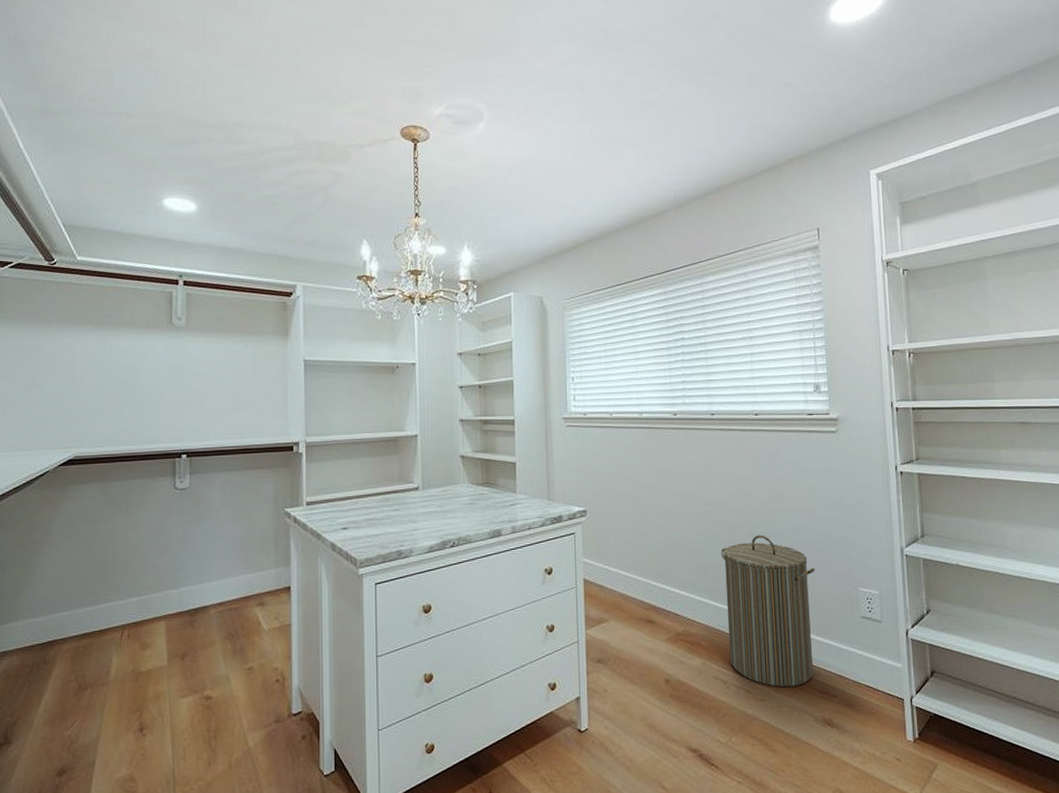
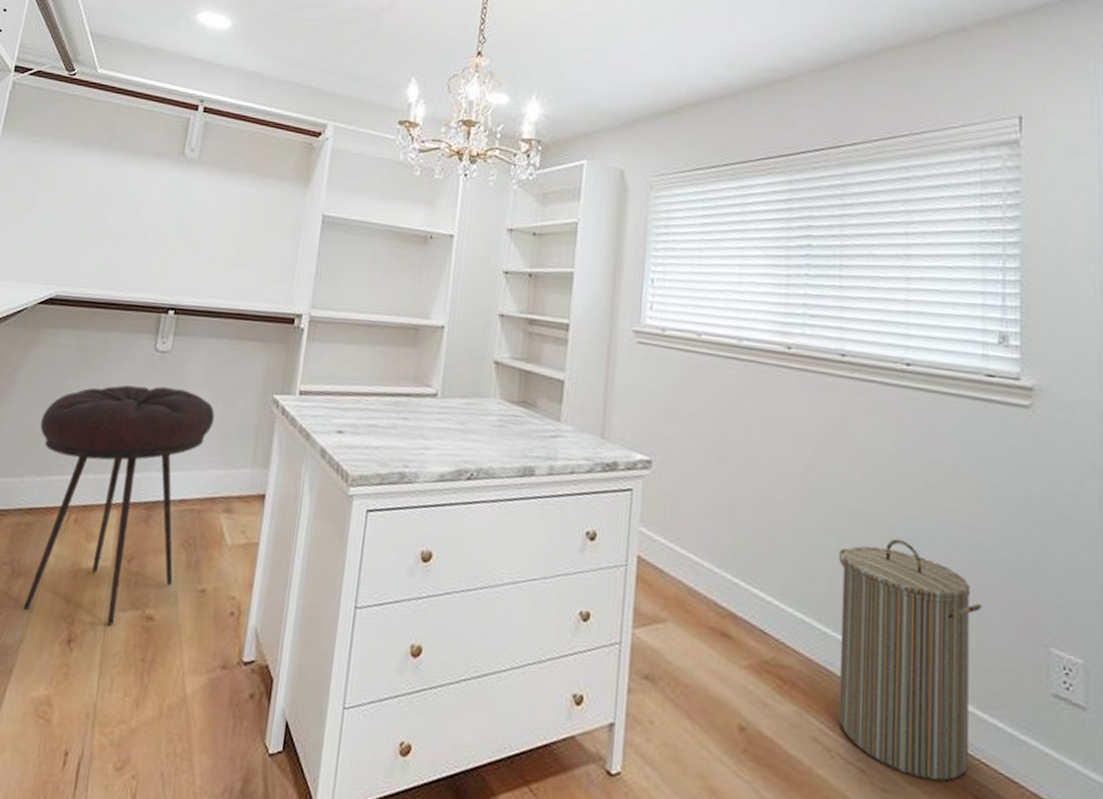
stool: none [81,516,237,714] -> present [23,385,215,626]

